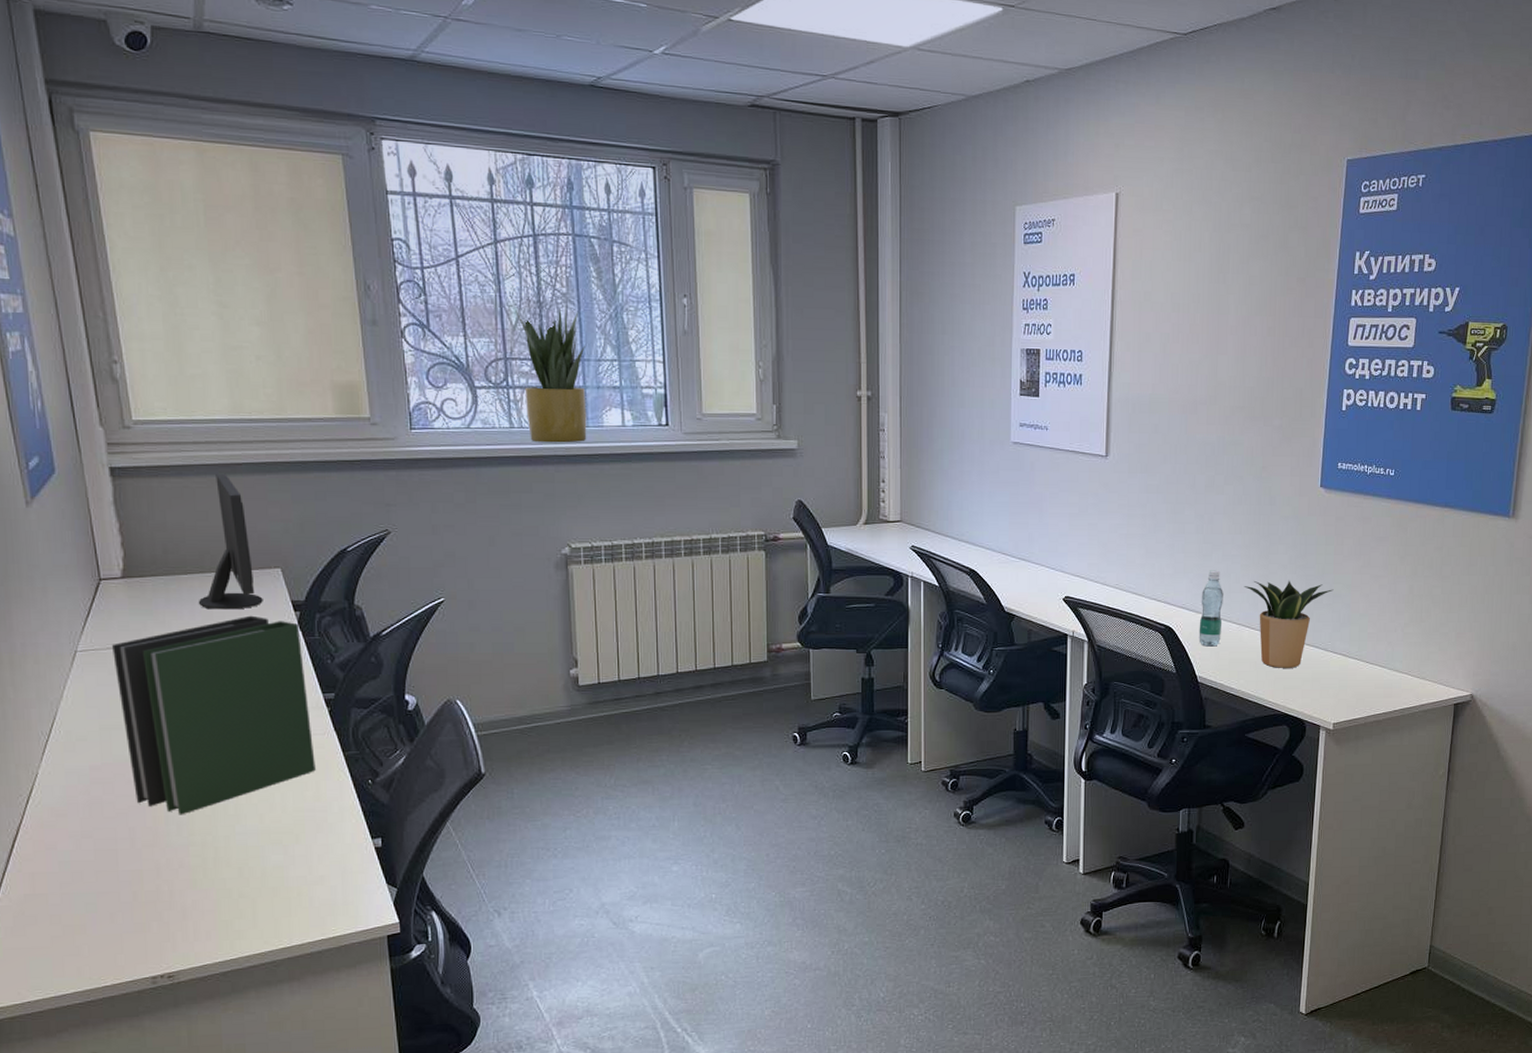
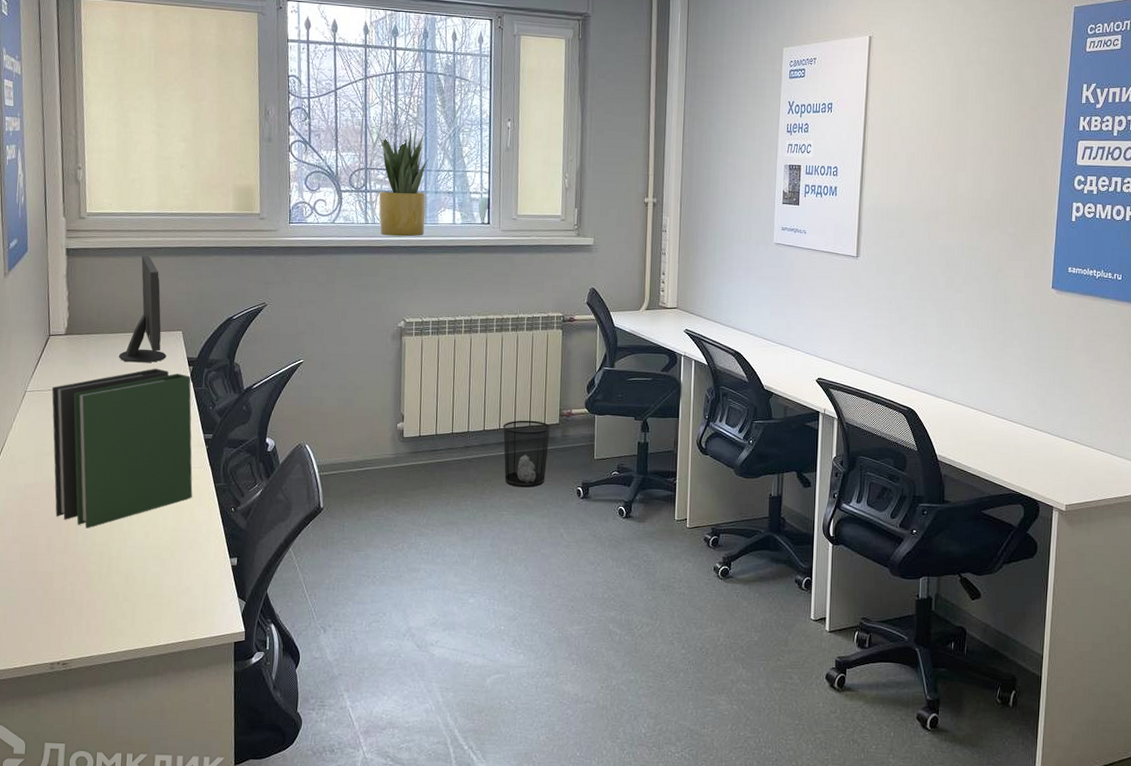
waste bin: none [700,659,758,736] -> present [502,420,551,488]
bottle: present [1198,570,1224,647] -> none [938,359,963,429]
potted plant: present [1243,580,1334,668] -> none [980,371,1065,452]

